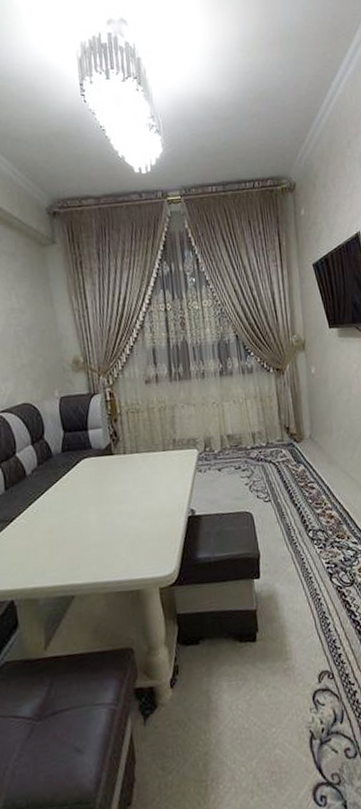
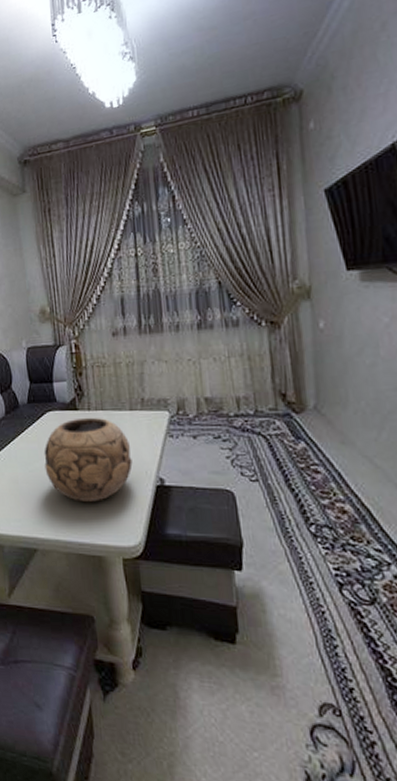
decorative bowl: none [79,460,167,542] -> present [44,417,133,503]

